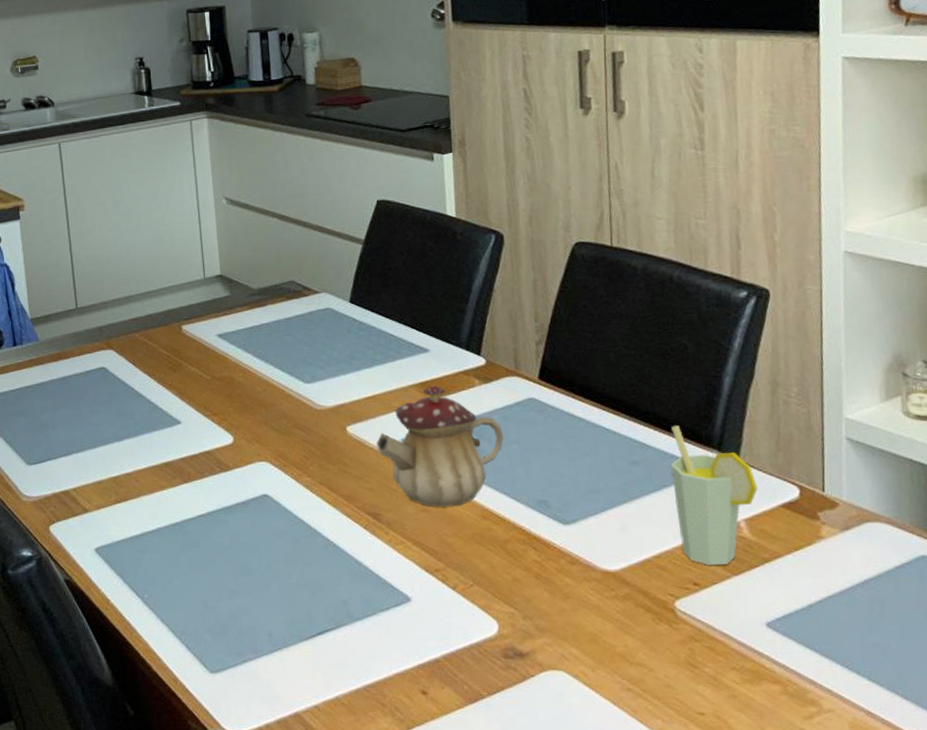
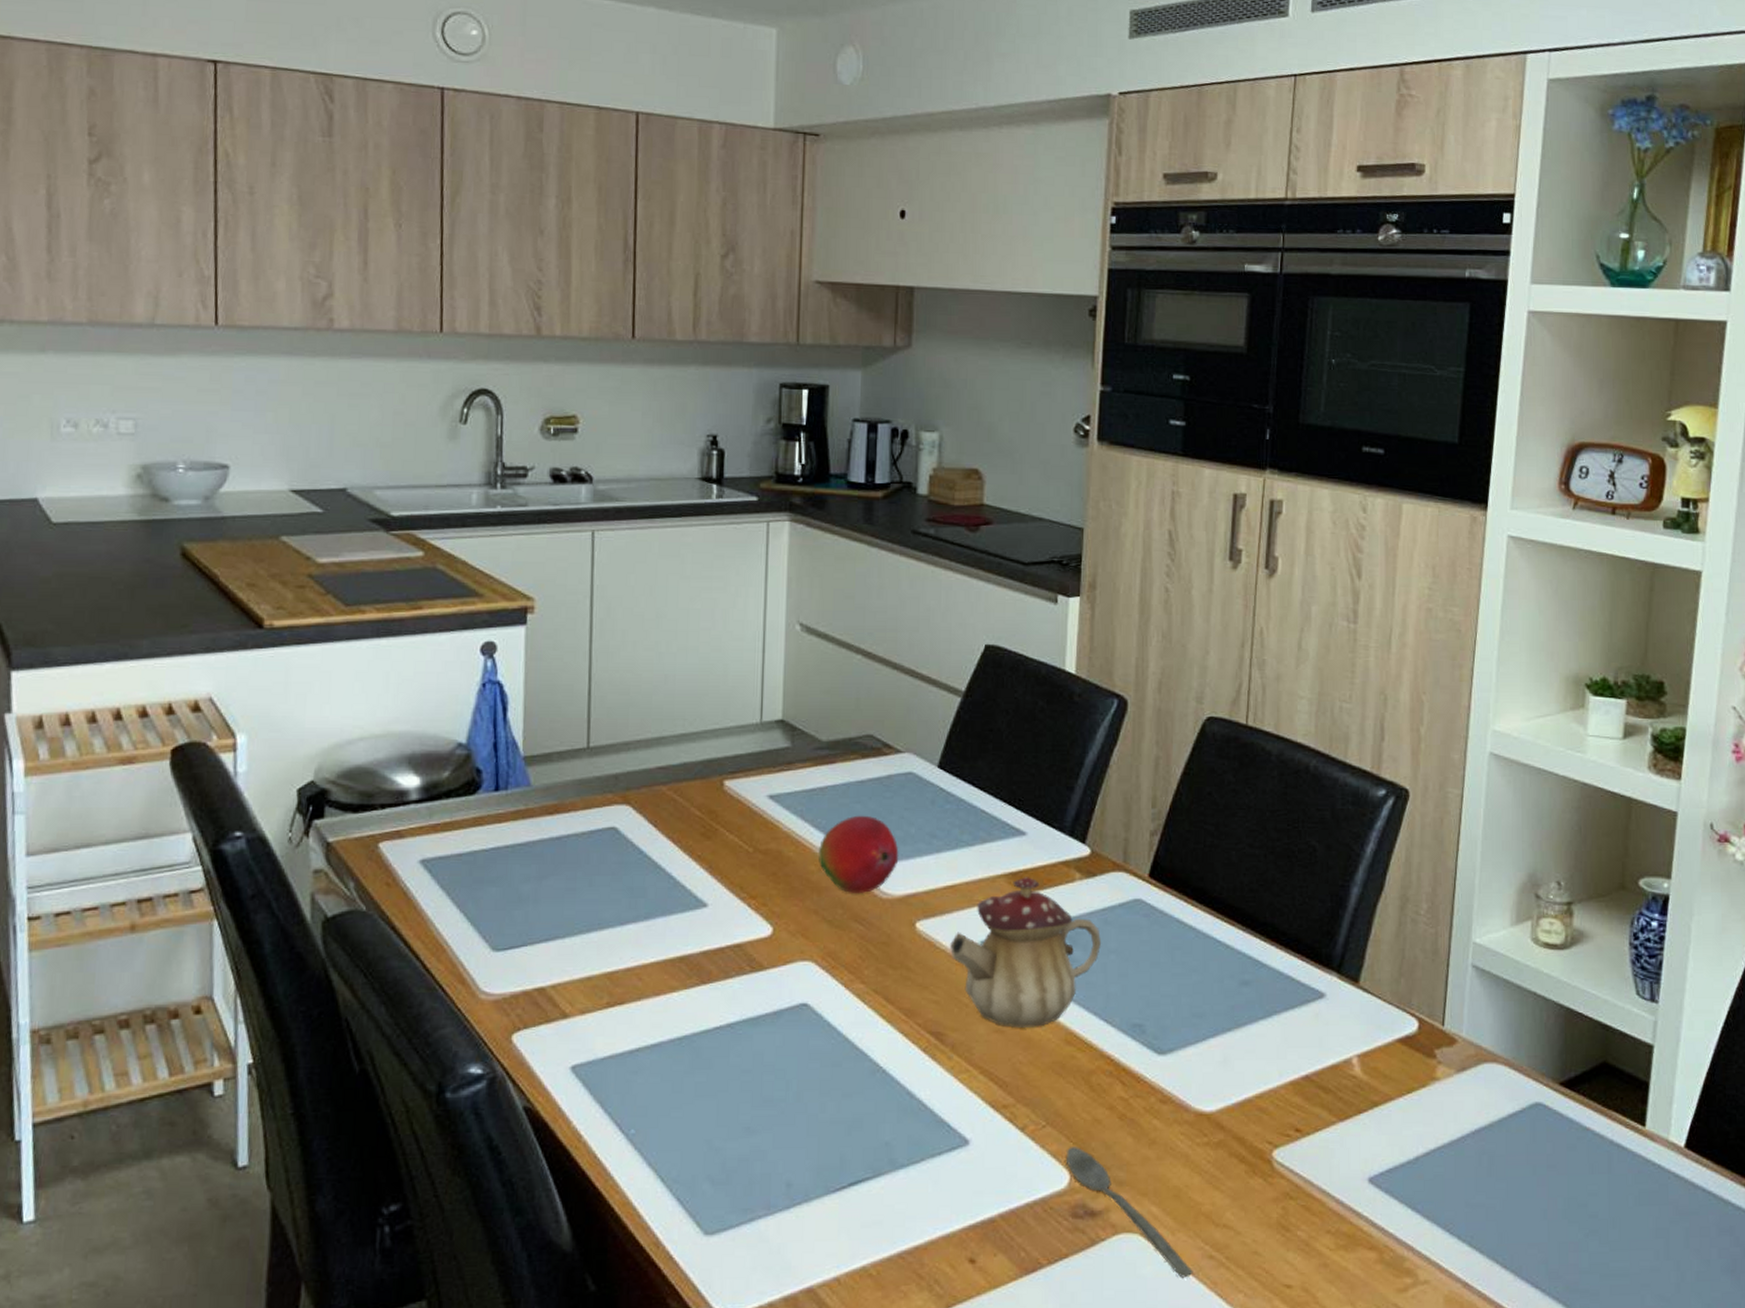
fruit: none [262,345,327,407] -> present [819,815,899,893]
spoon: none [492,601,614,707] -> present [1066,1147,1193,1278]
cup: present [670,425,758,565] -> none [1283,941,1376,1108]

